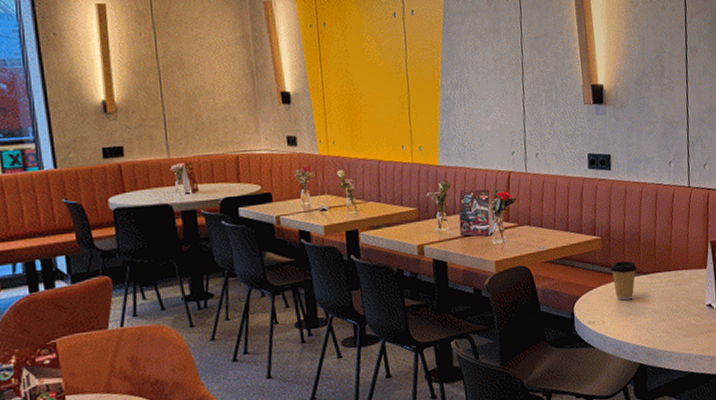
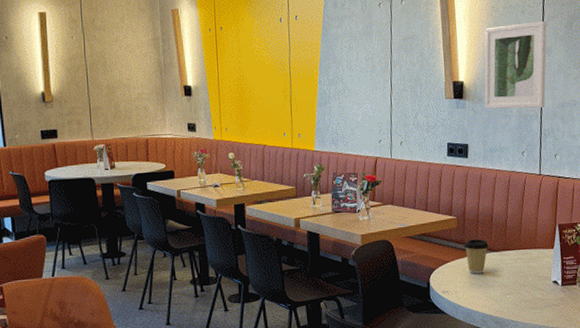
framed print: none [624,18,692,115] -> present [484,21,547,109]

